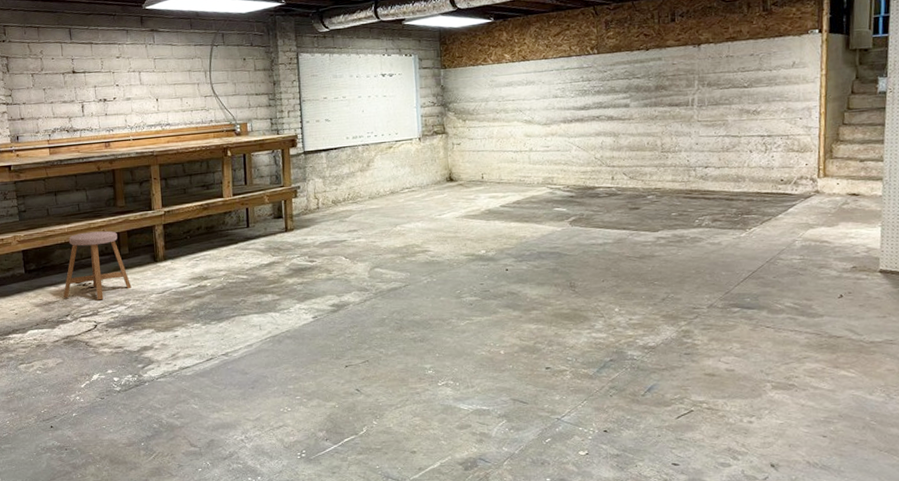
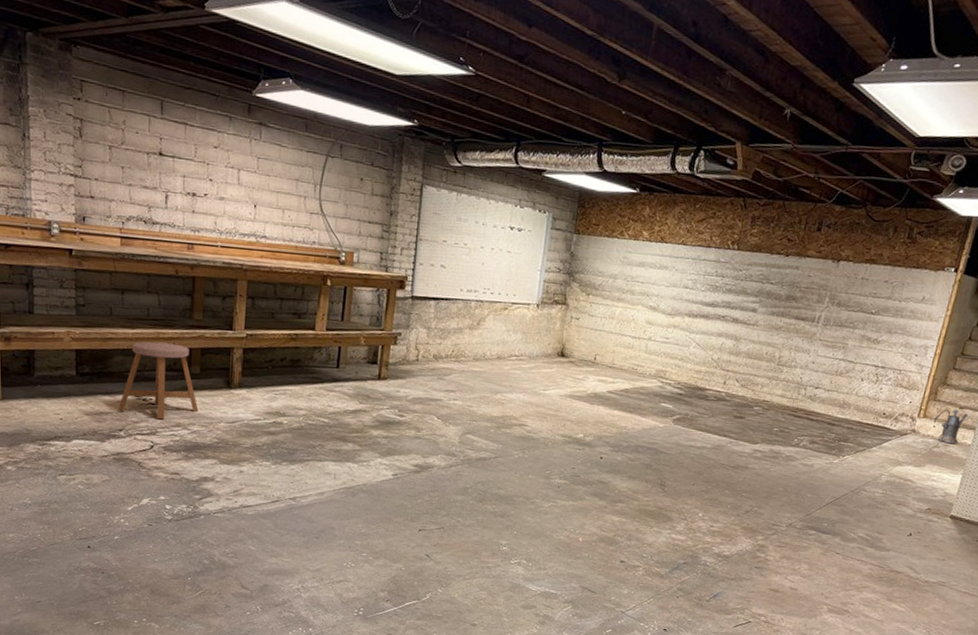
watering can: none [836,163,871,198] -> present [934,409,968,444]

